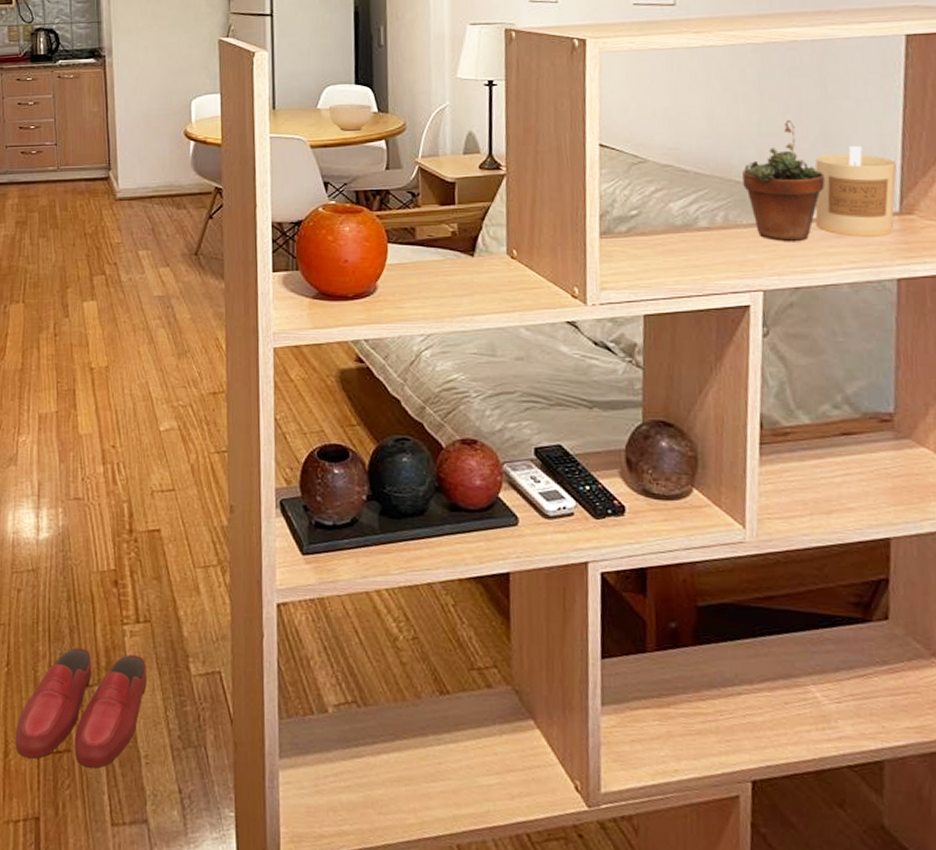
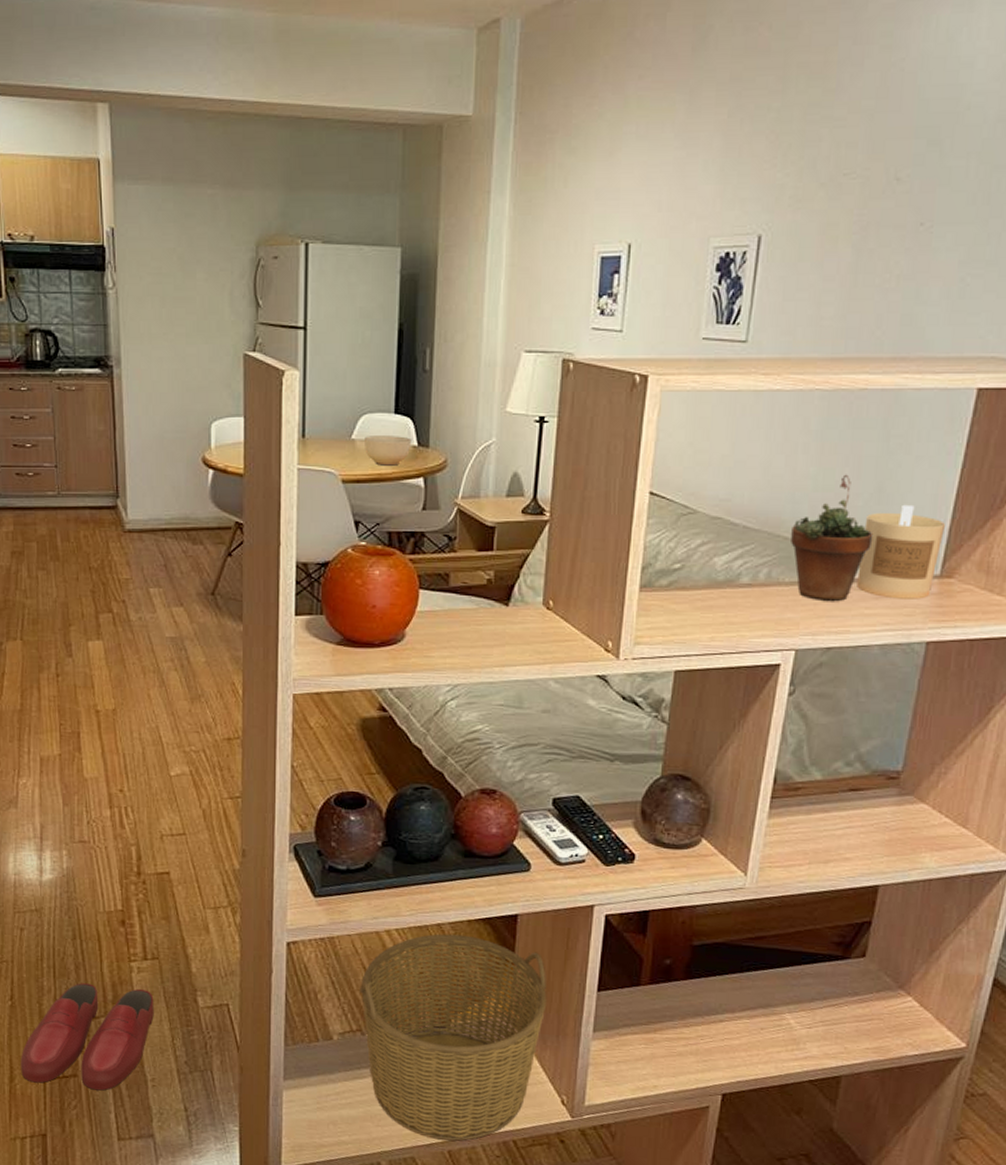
basket: none [353,594,549,834] -> present [360,934,547,1141]

